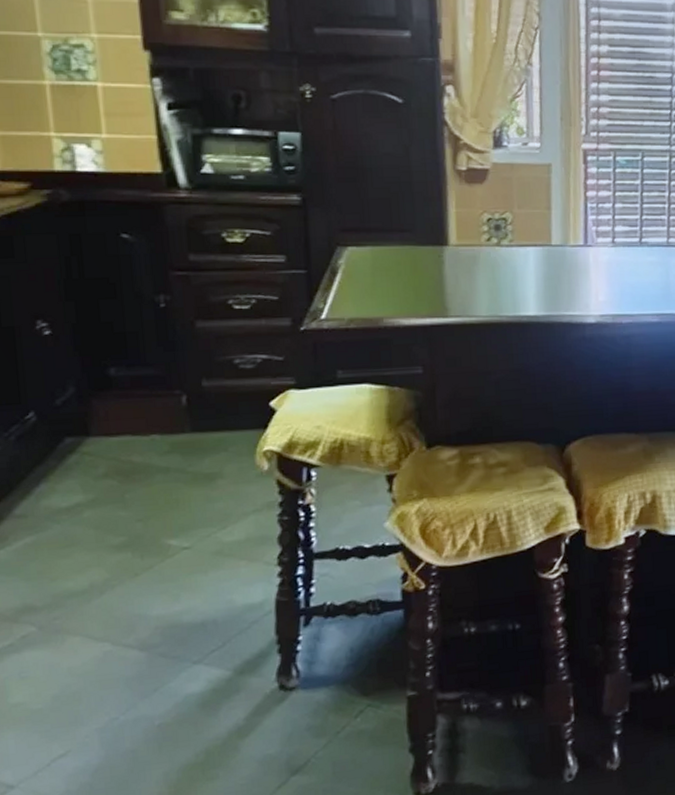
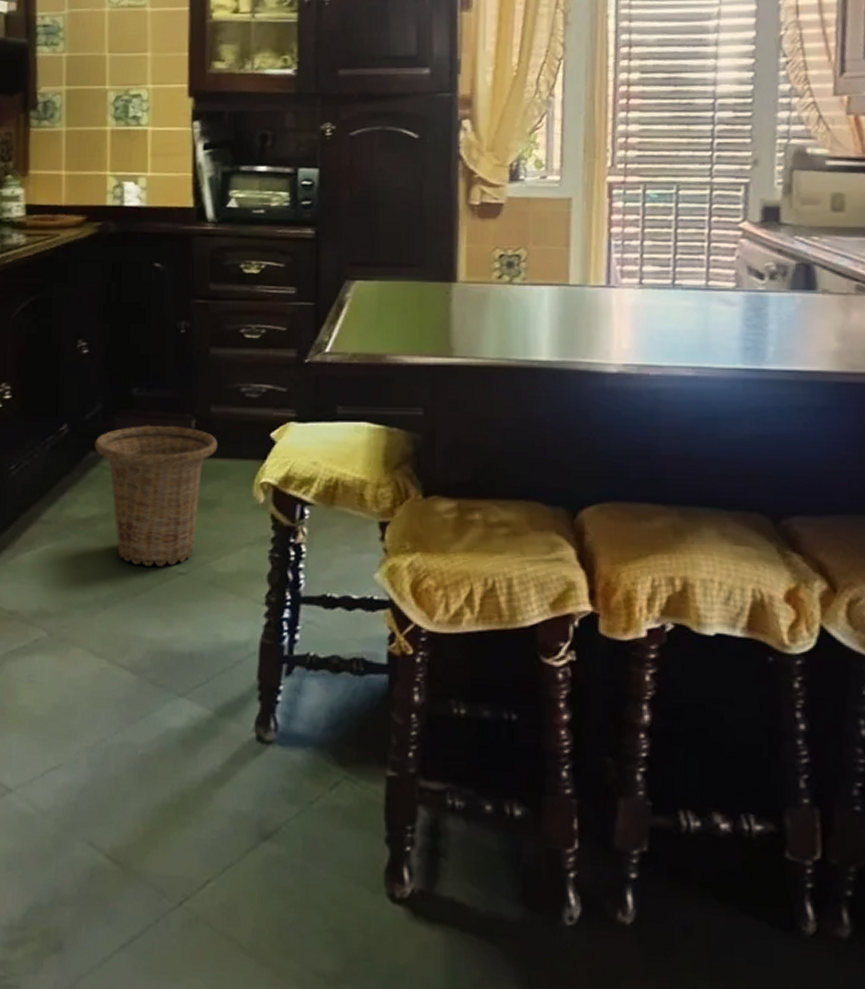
basket: none [70,403,214,547] -> present [95,425,218,567]

